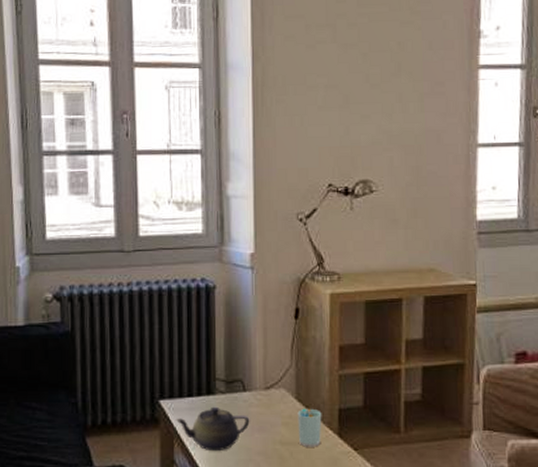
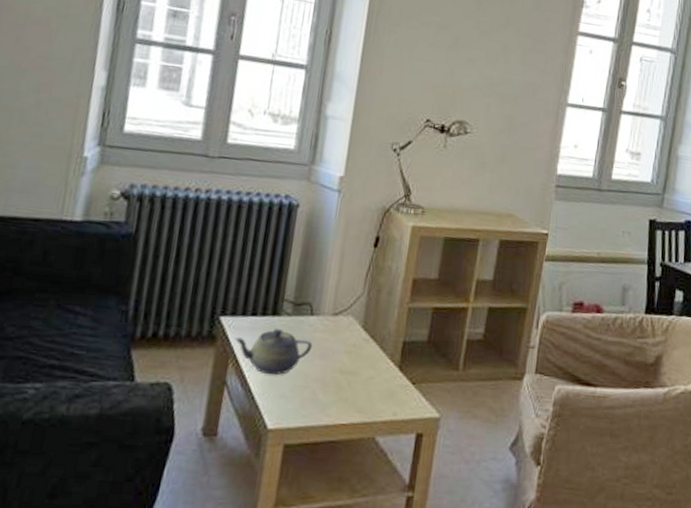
cup: present [297,408,322,447] -> none [359,338,386,378]

